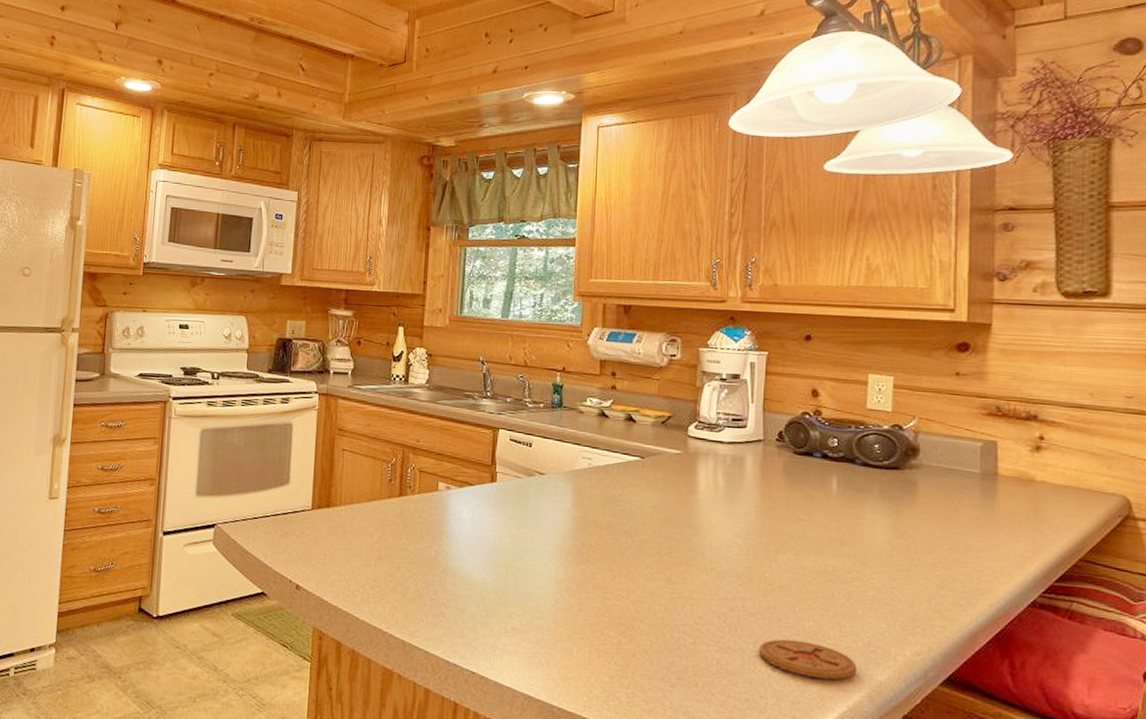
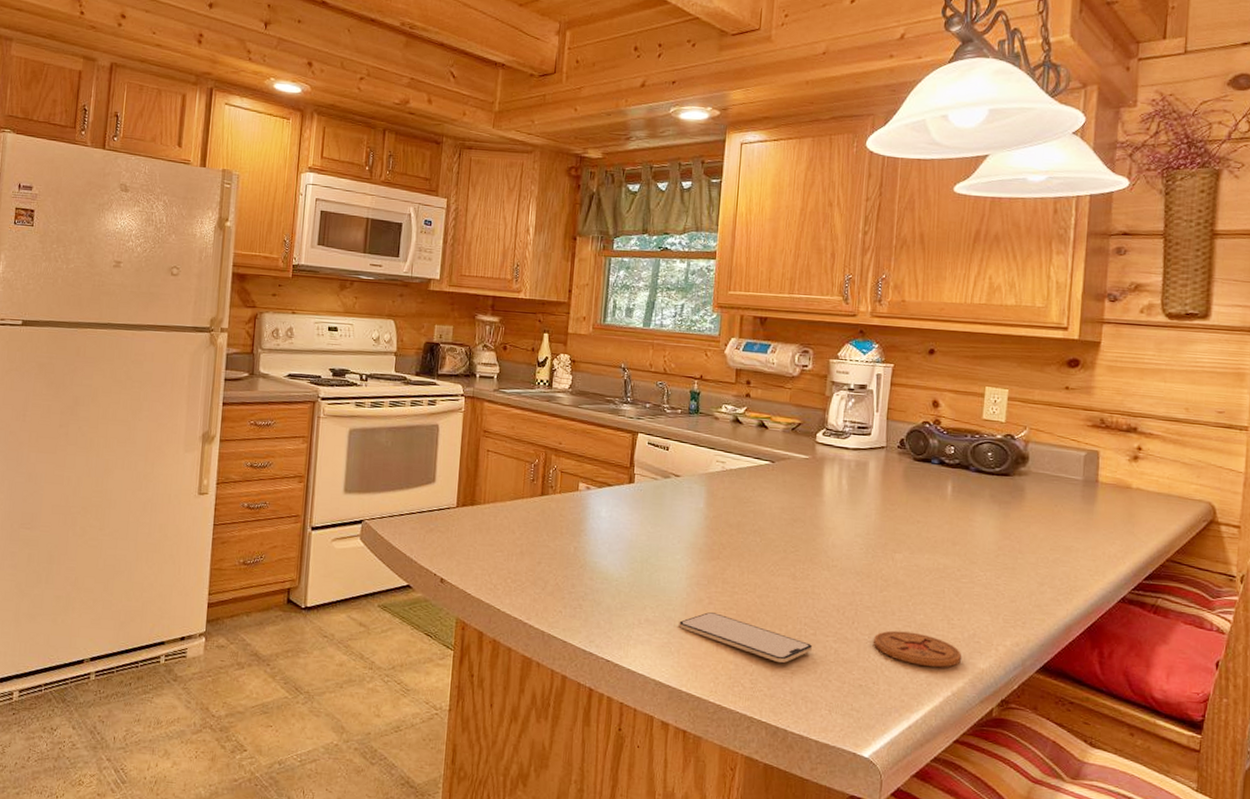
smartphone: none [548,620,693,675] -> present [679,612,813,663]

